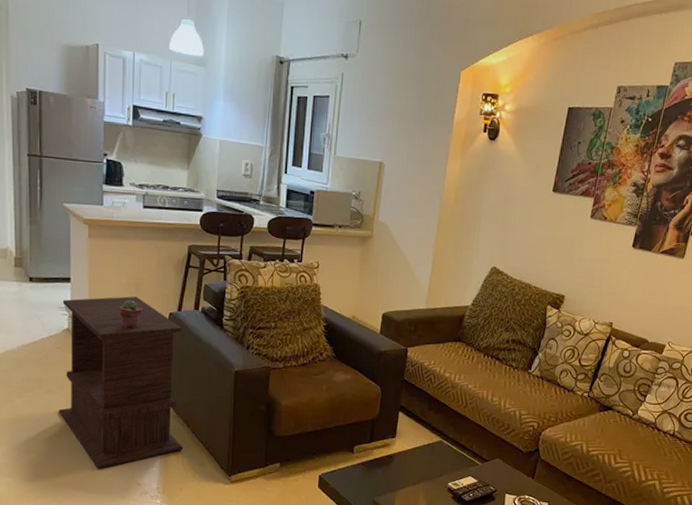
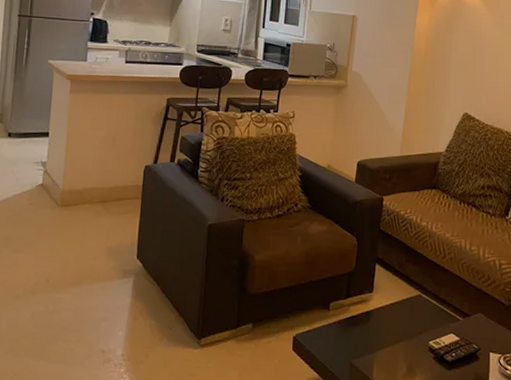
side table: present [58,296,183,469] -> none [25,149,157,334]
potted succulent: present [119,299,143,329] -> none [95,152,119,183]

